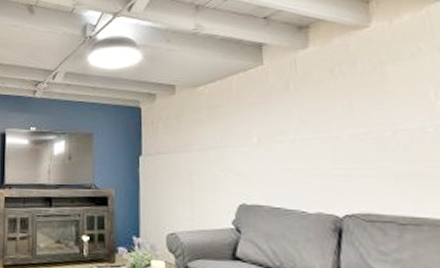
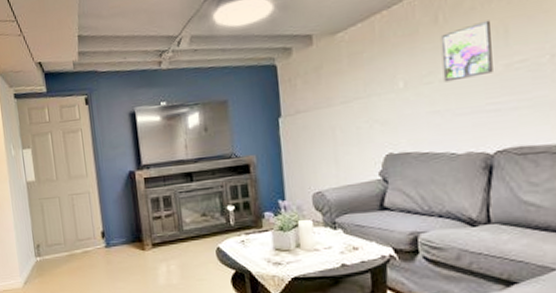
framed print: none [291,93,340,143] -> present [440,20,493,83]

